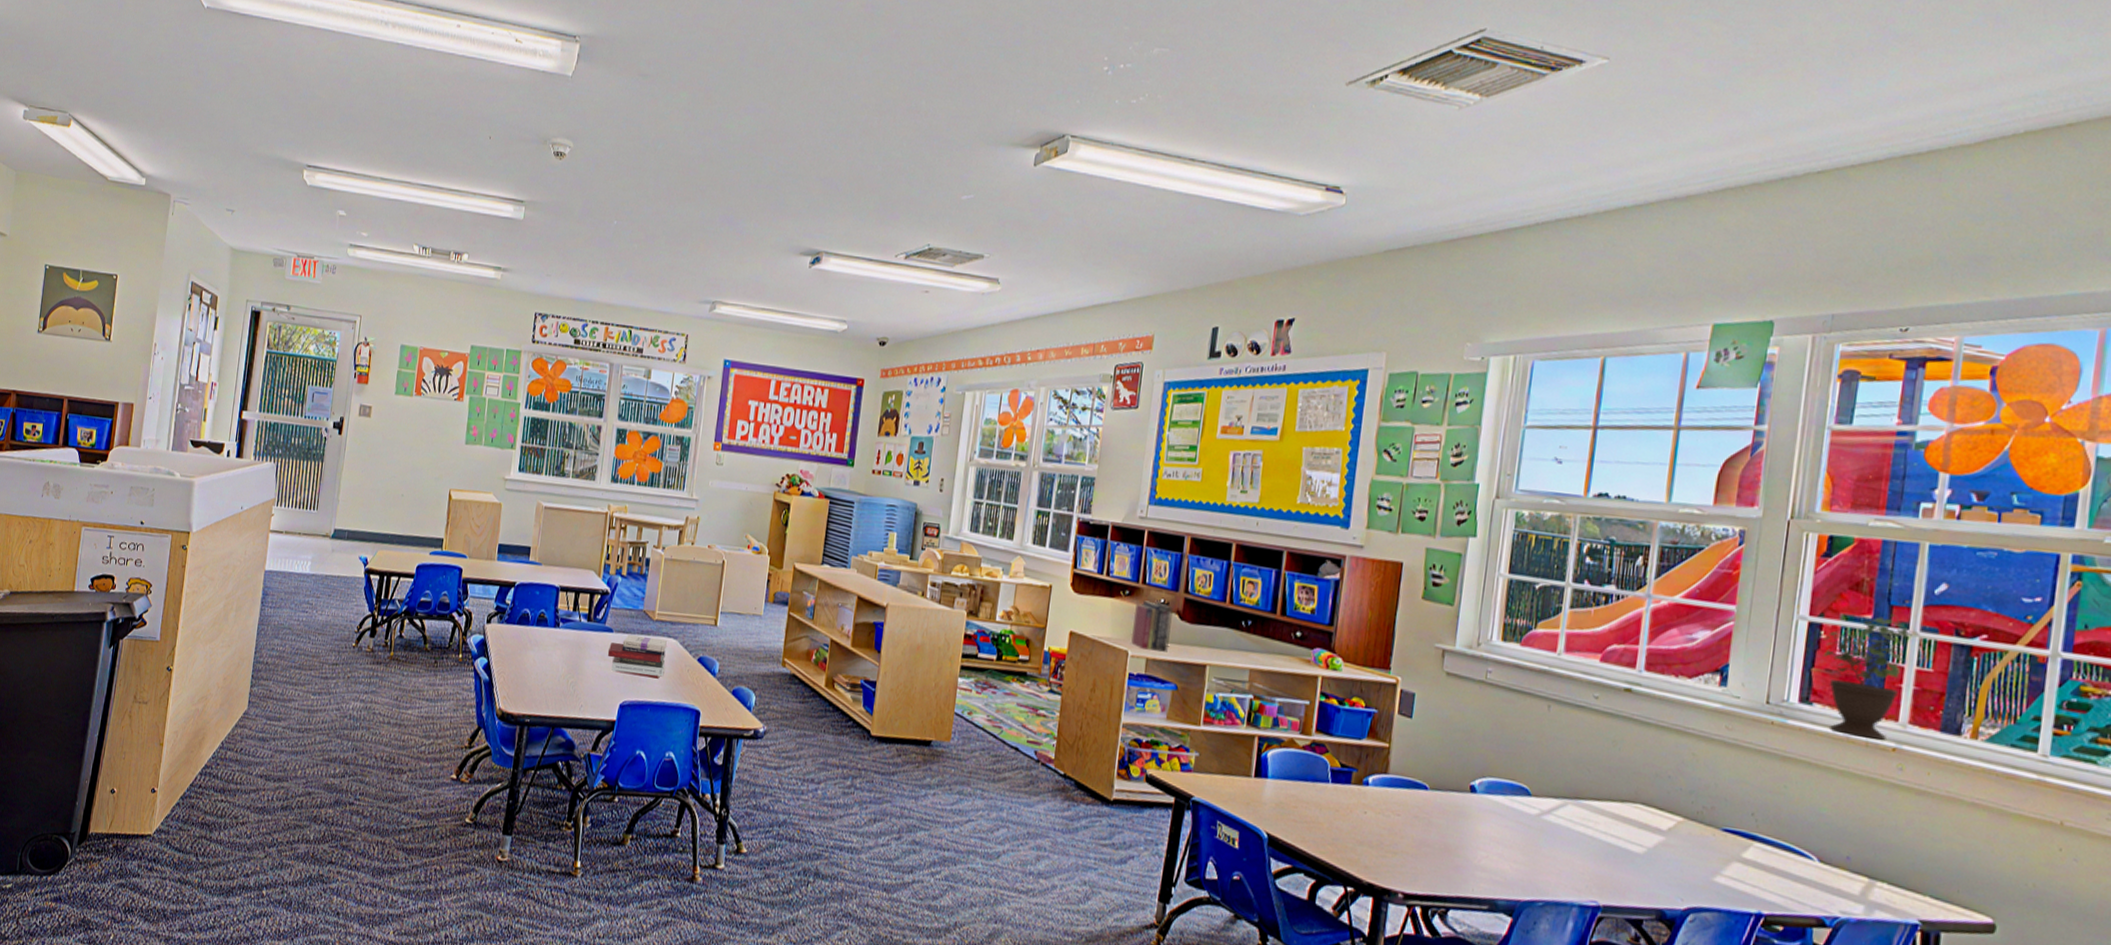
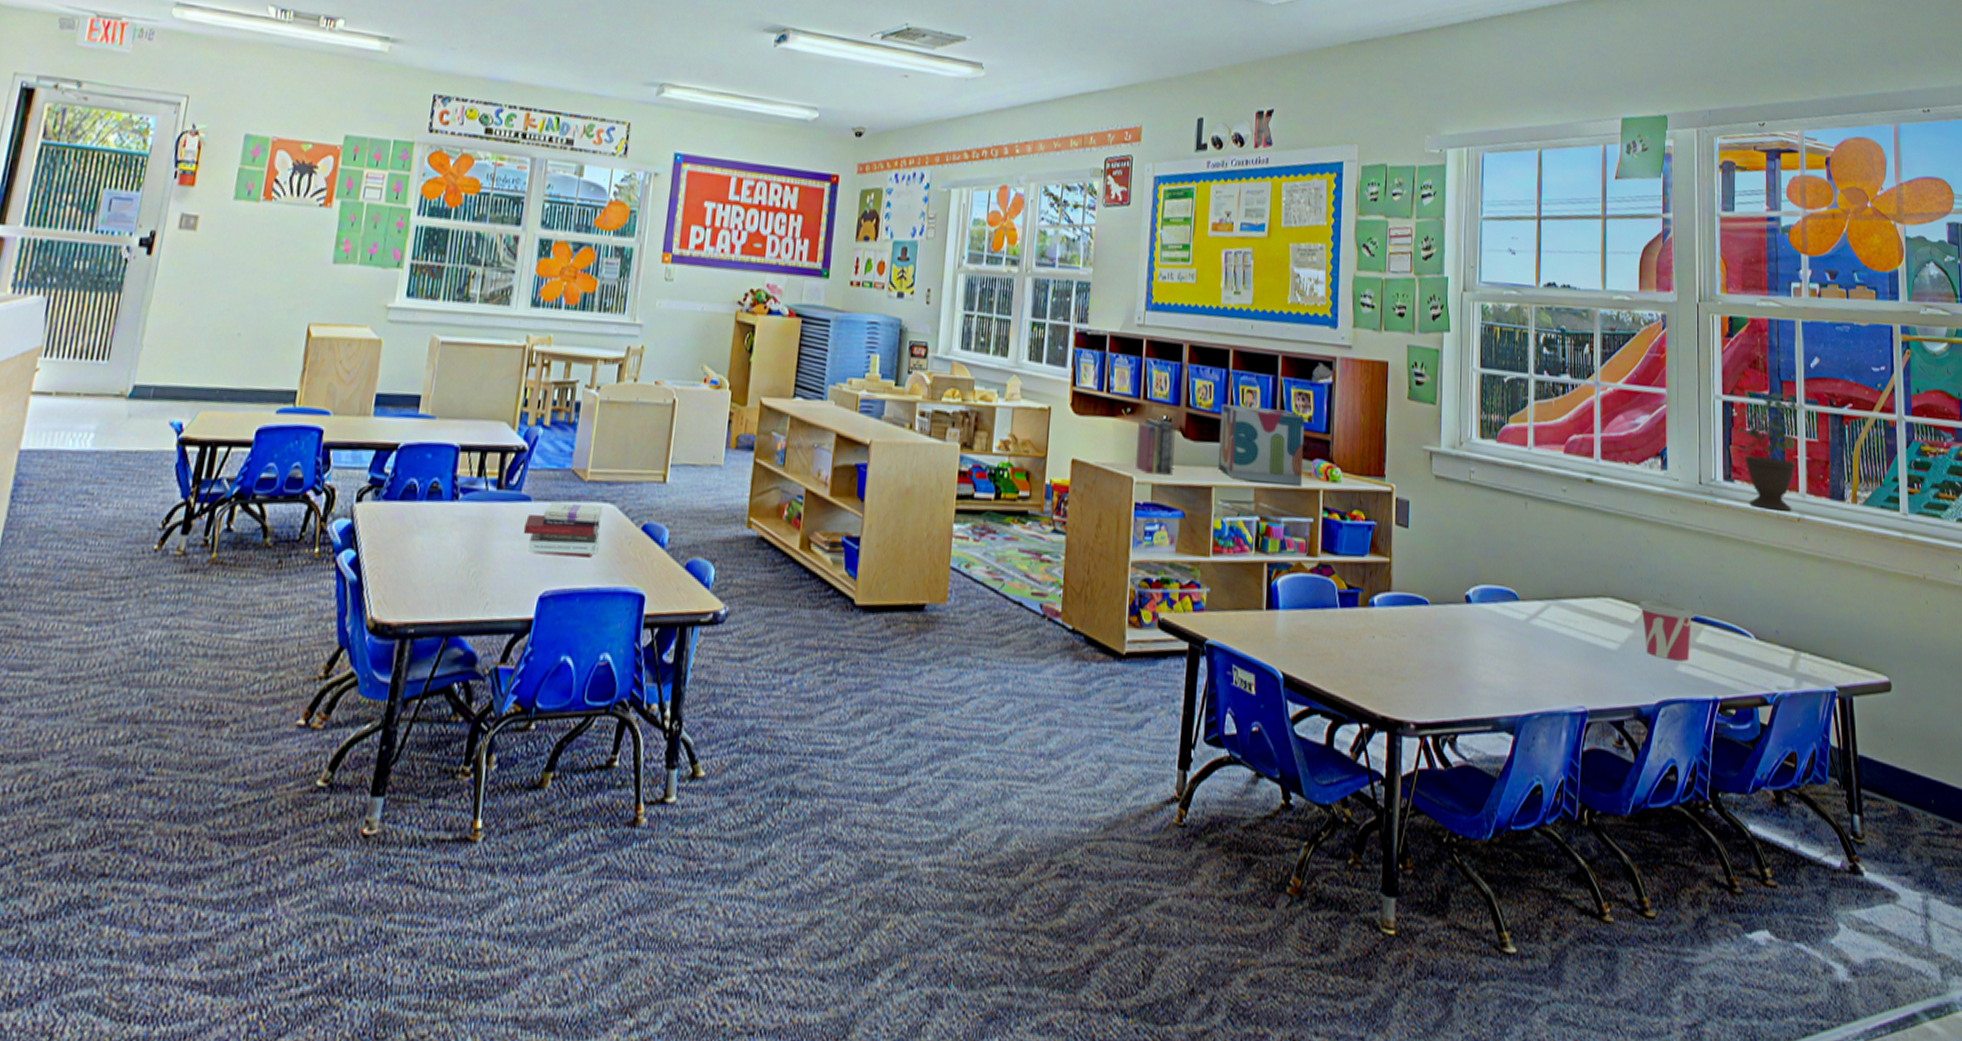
letter cube: none [1213,592,1308,672] -> present [1217,403,1305,487]
cup: none [1672,810,1744,874] -> present [1637,600,1695,661]

